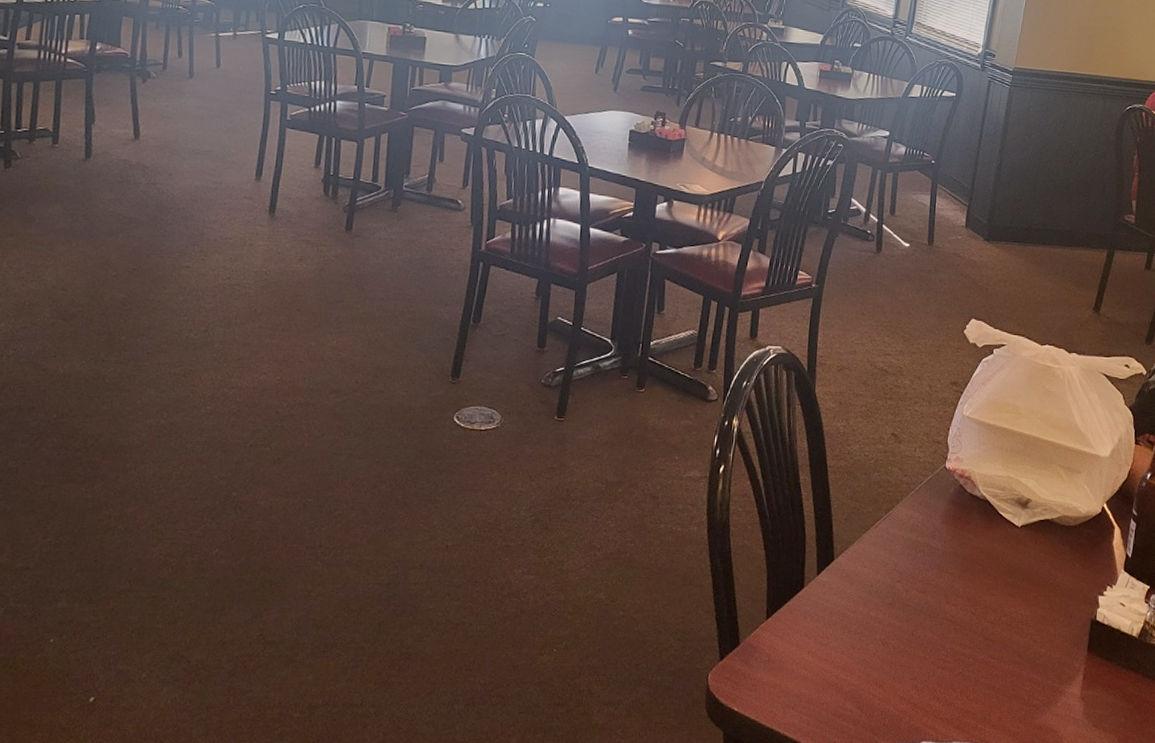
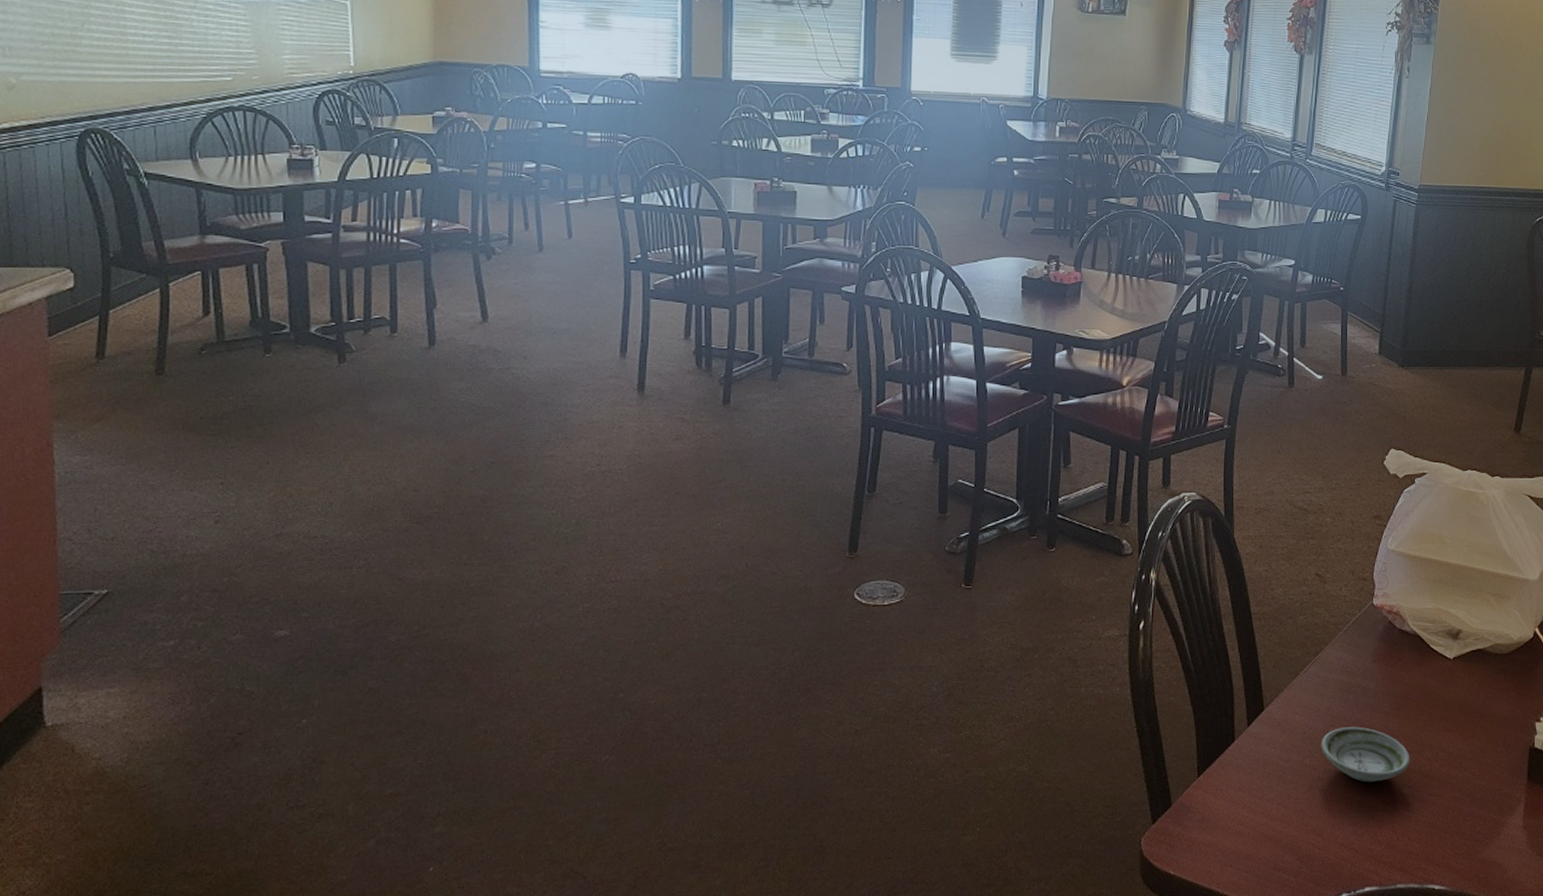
saucer: none [887,584,973,640] -> present [1321,726,1410,783]

